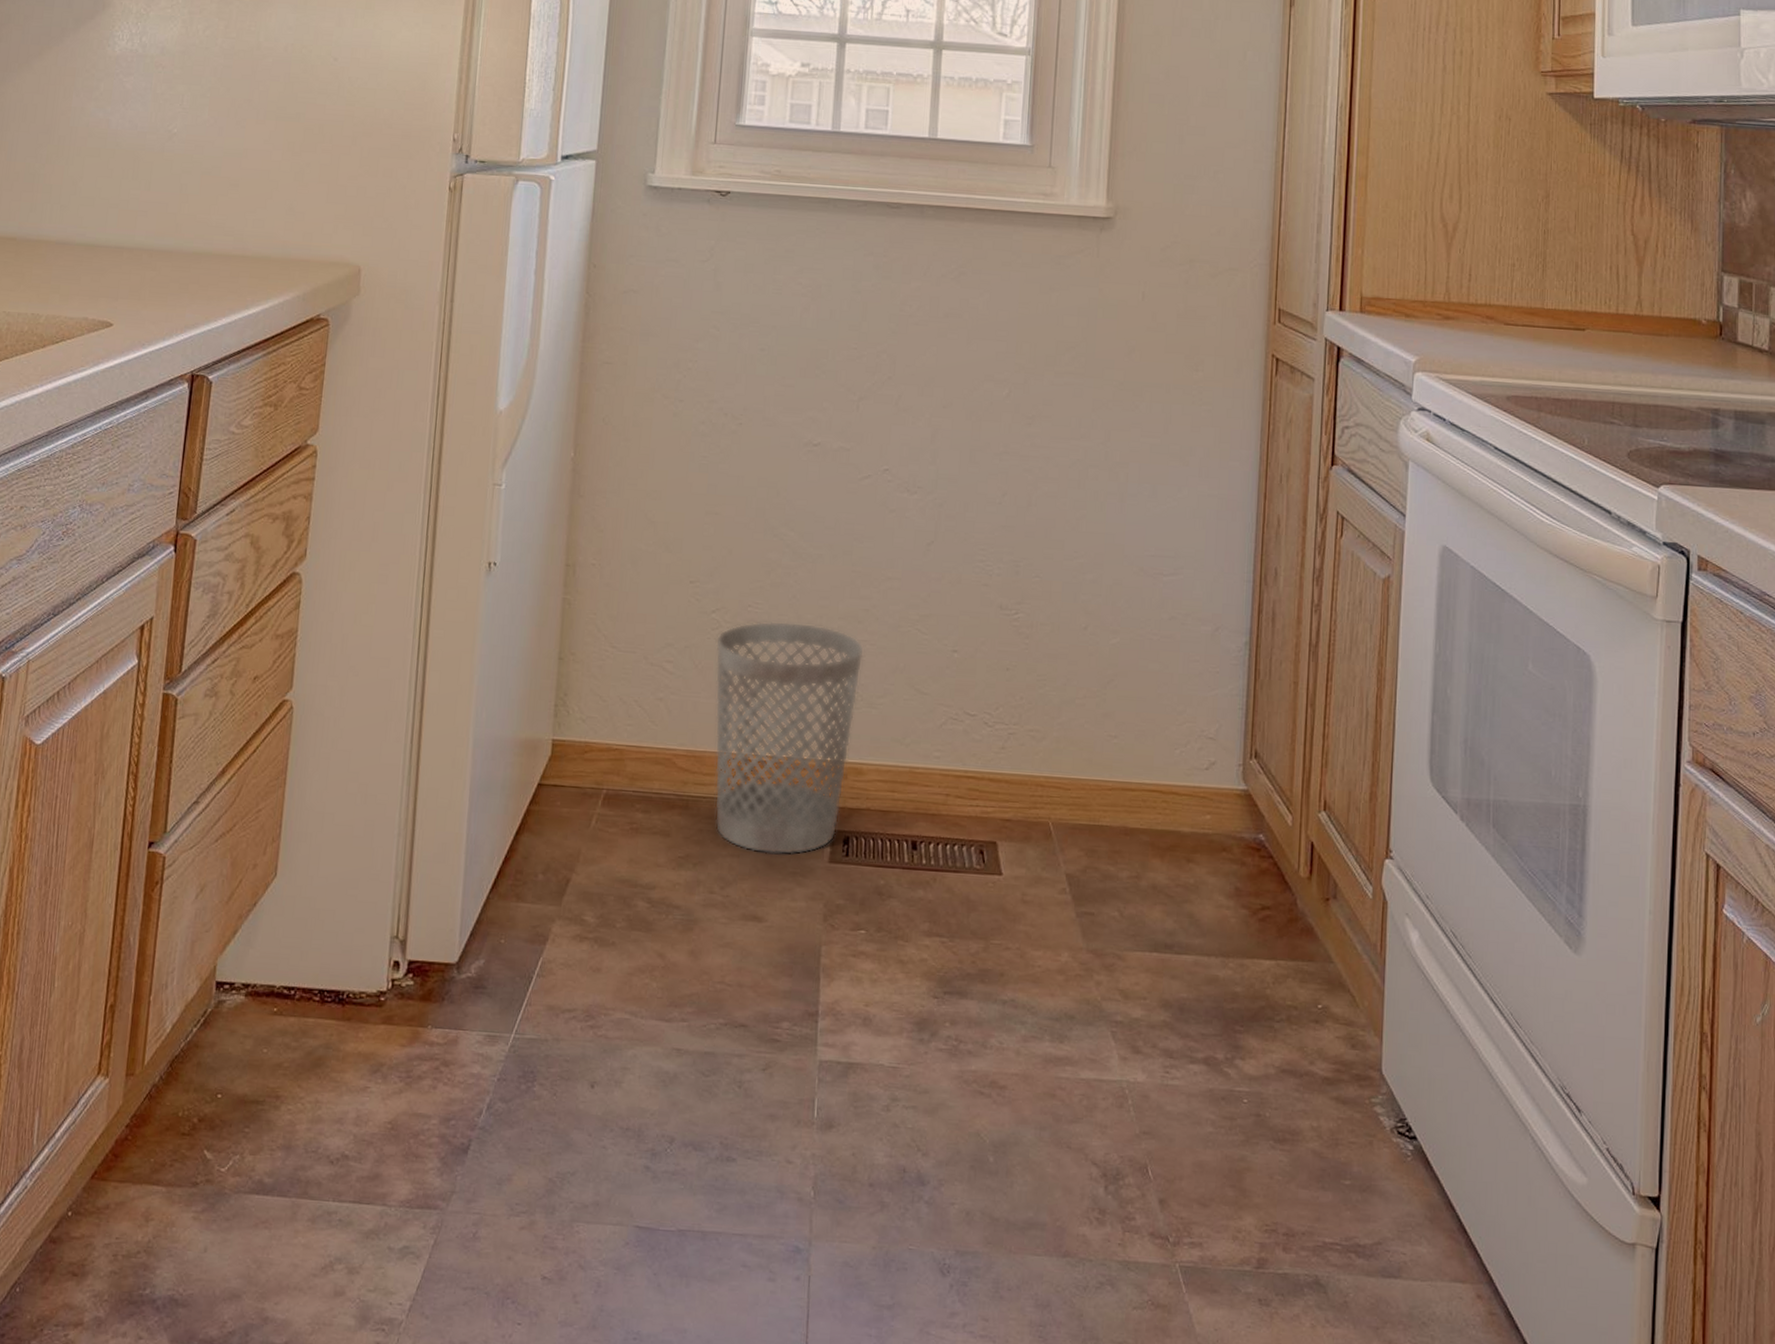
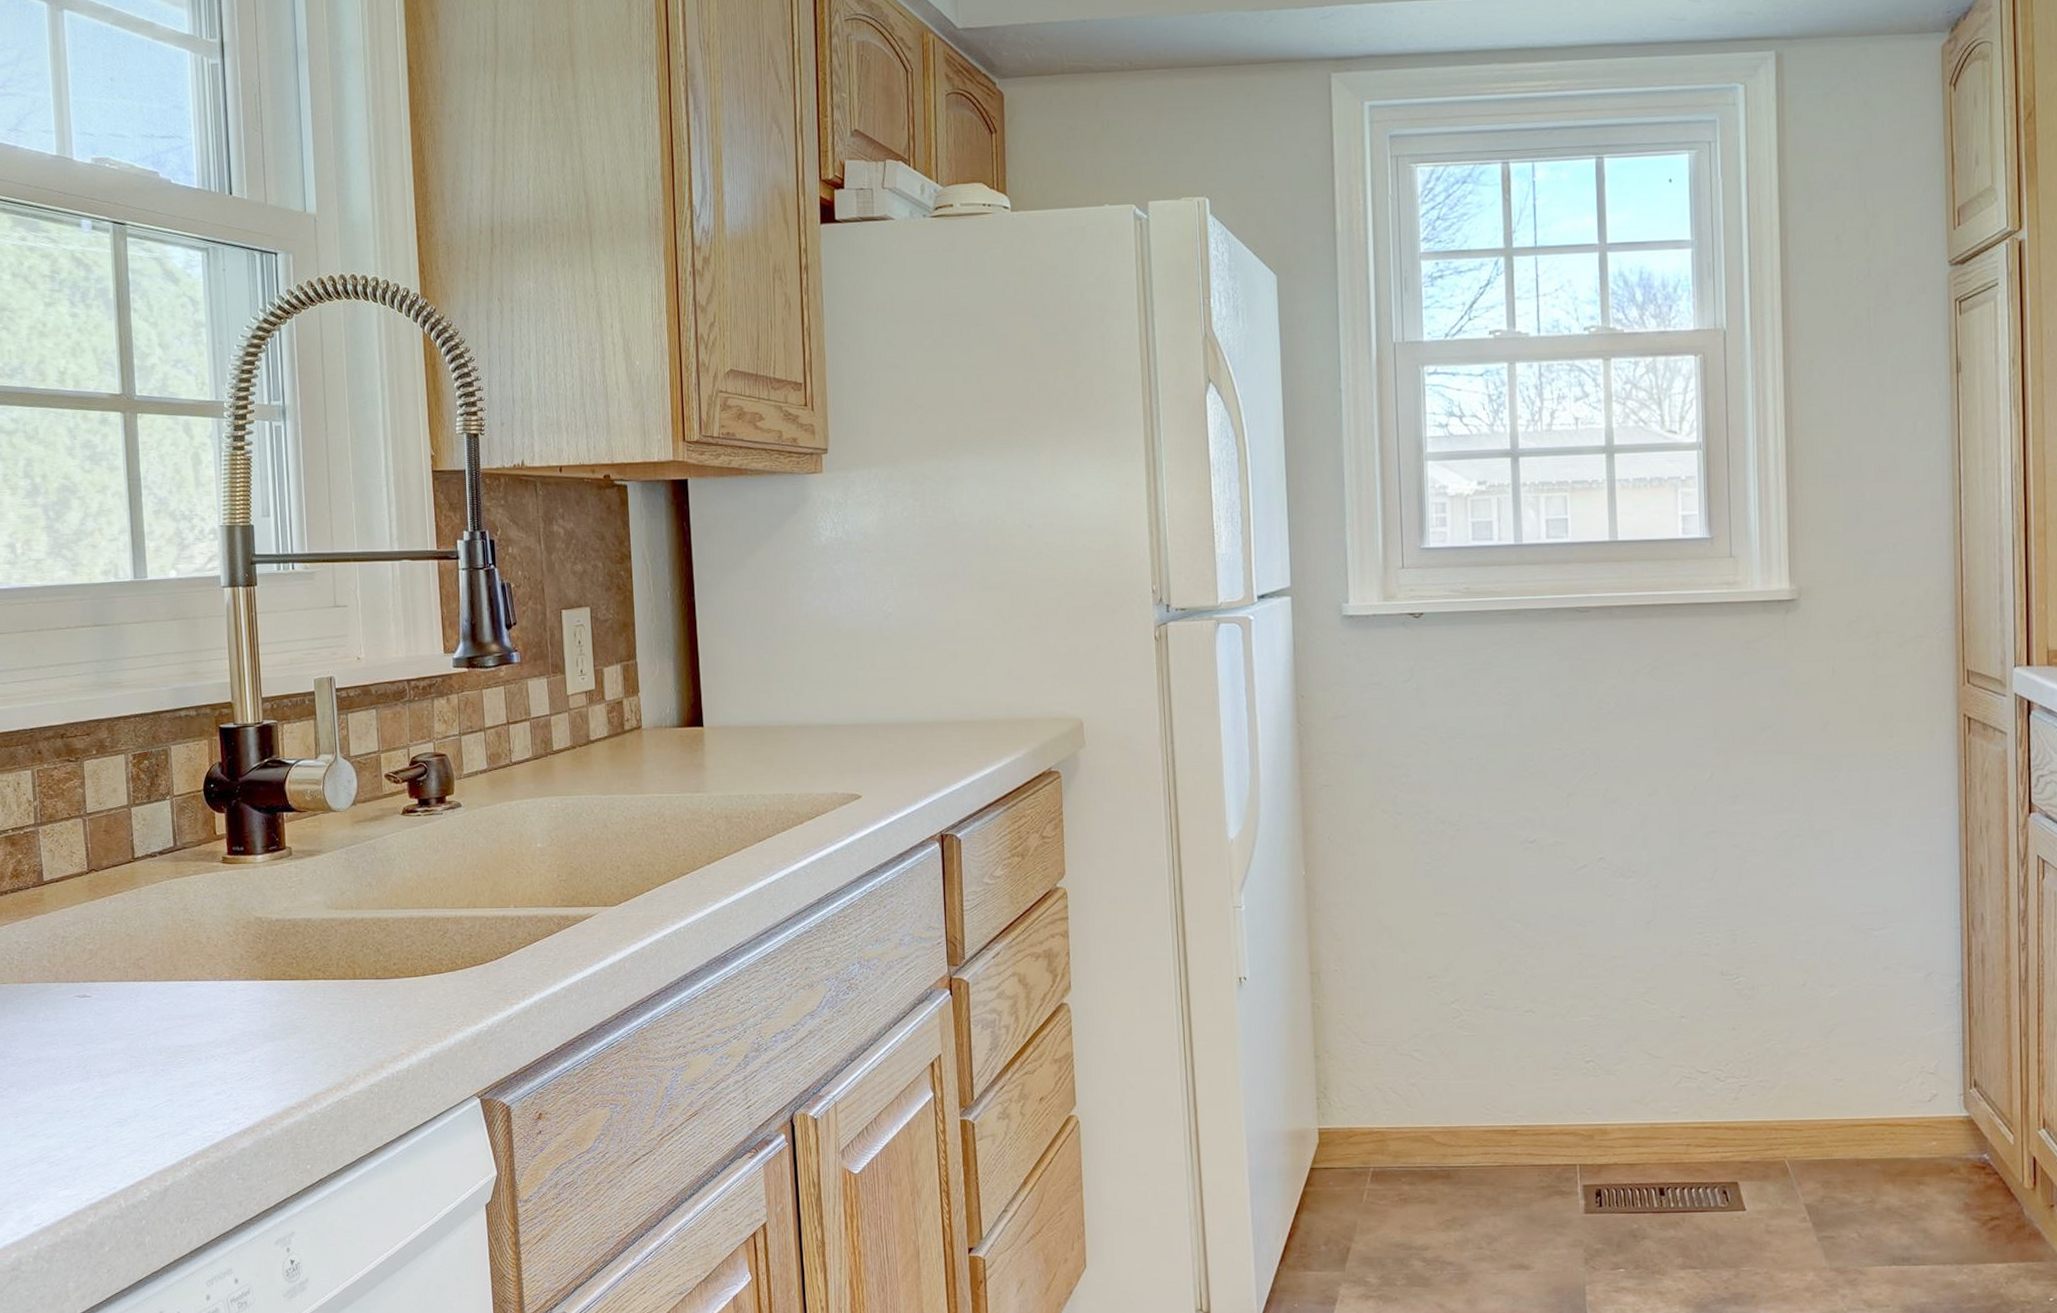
wastebasket: present [714,620,864,856] -> none [1457,1004,1597,1211]

